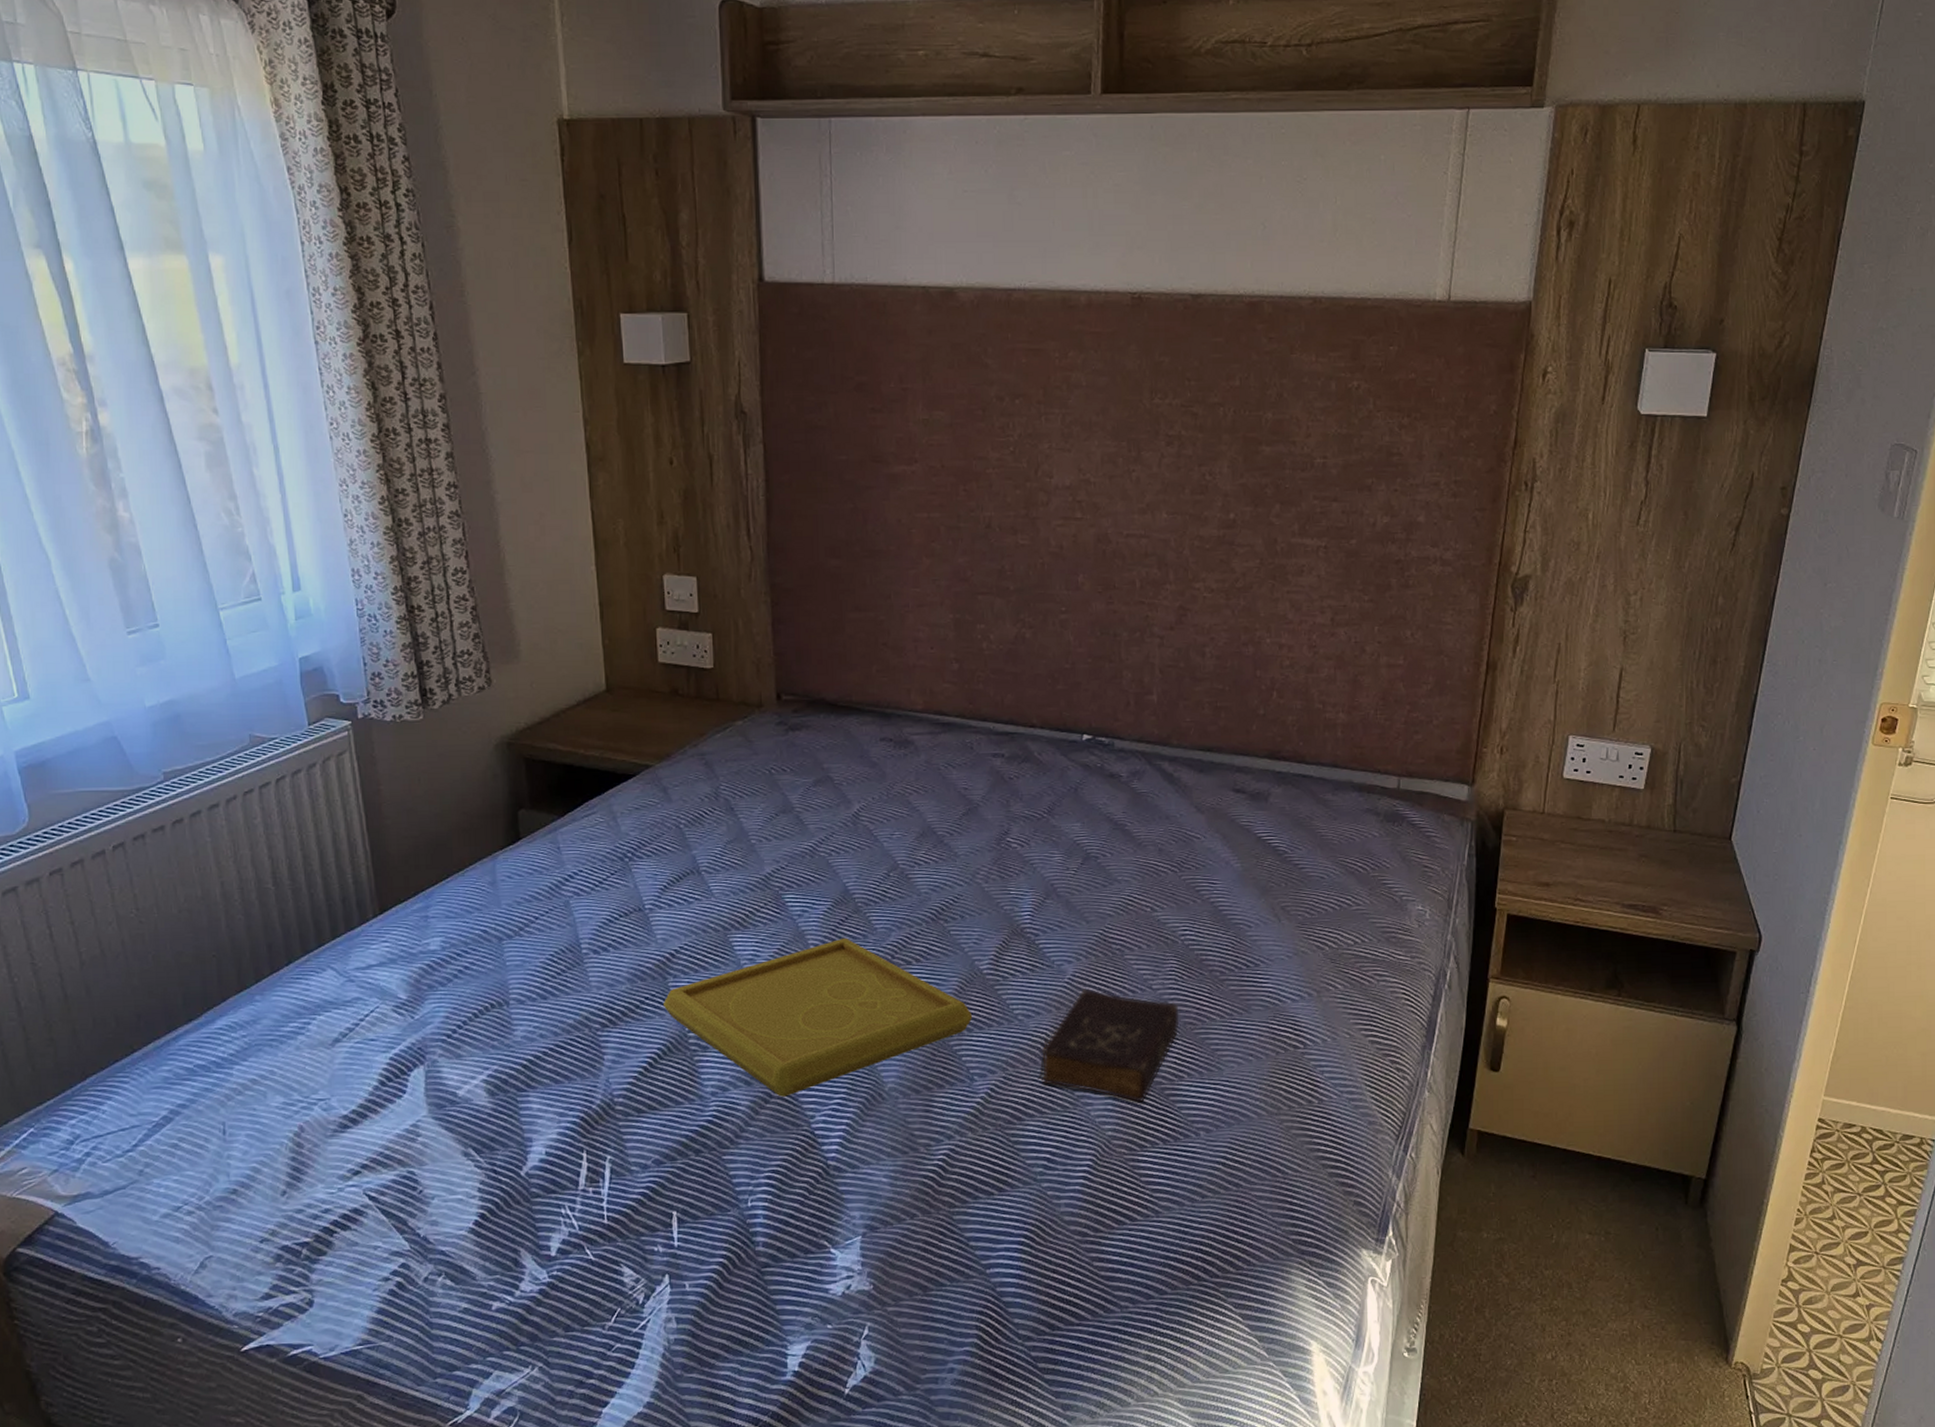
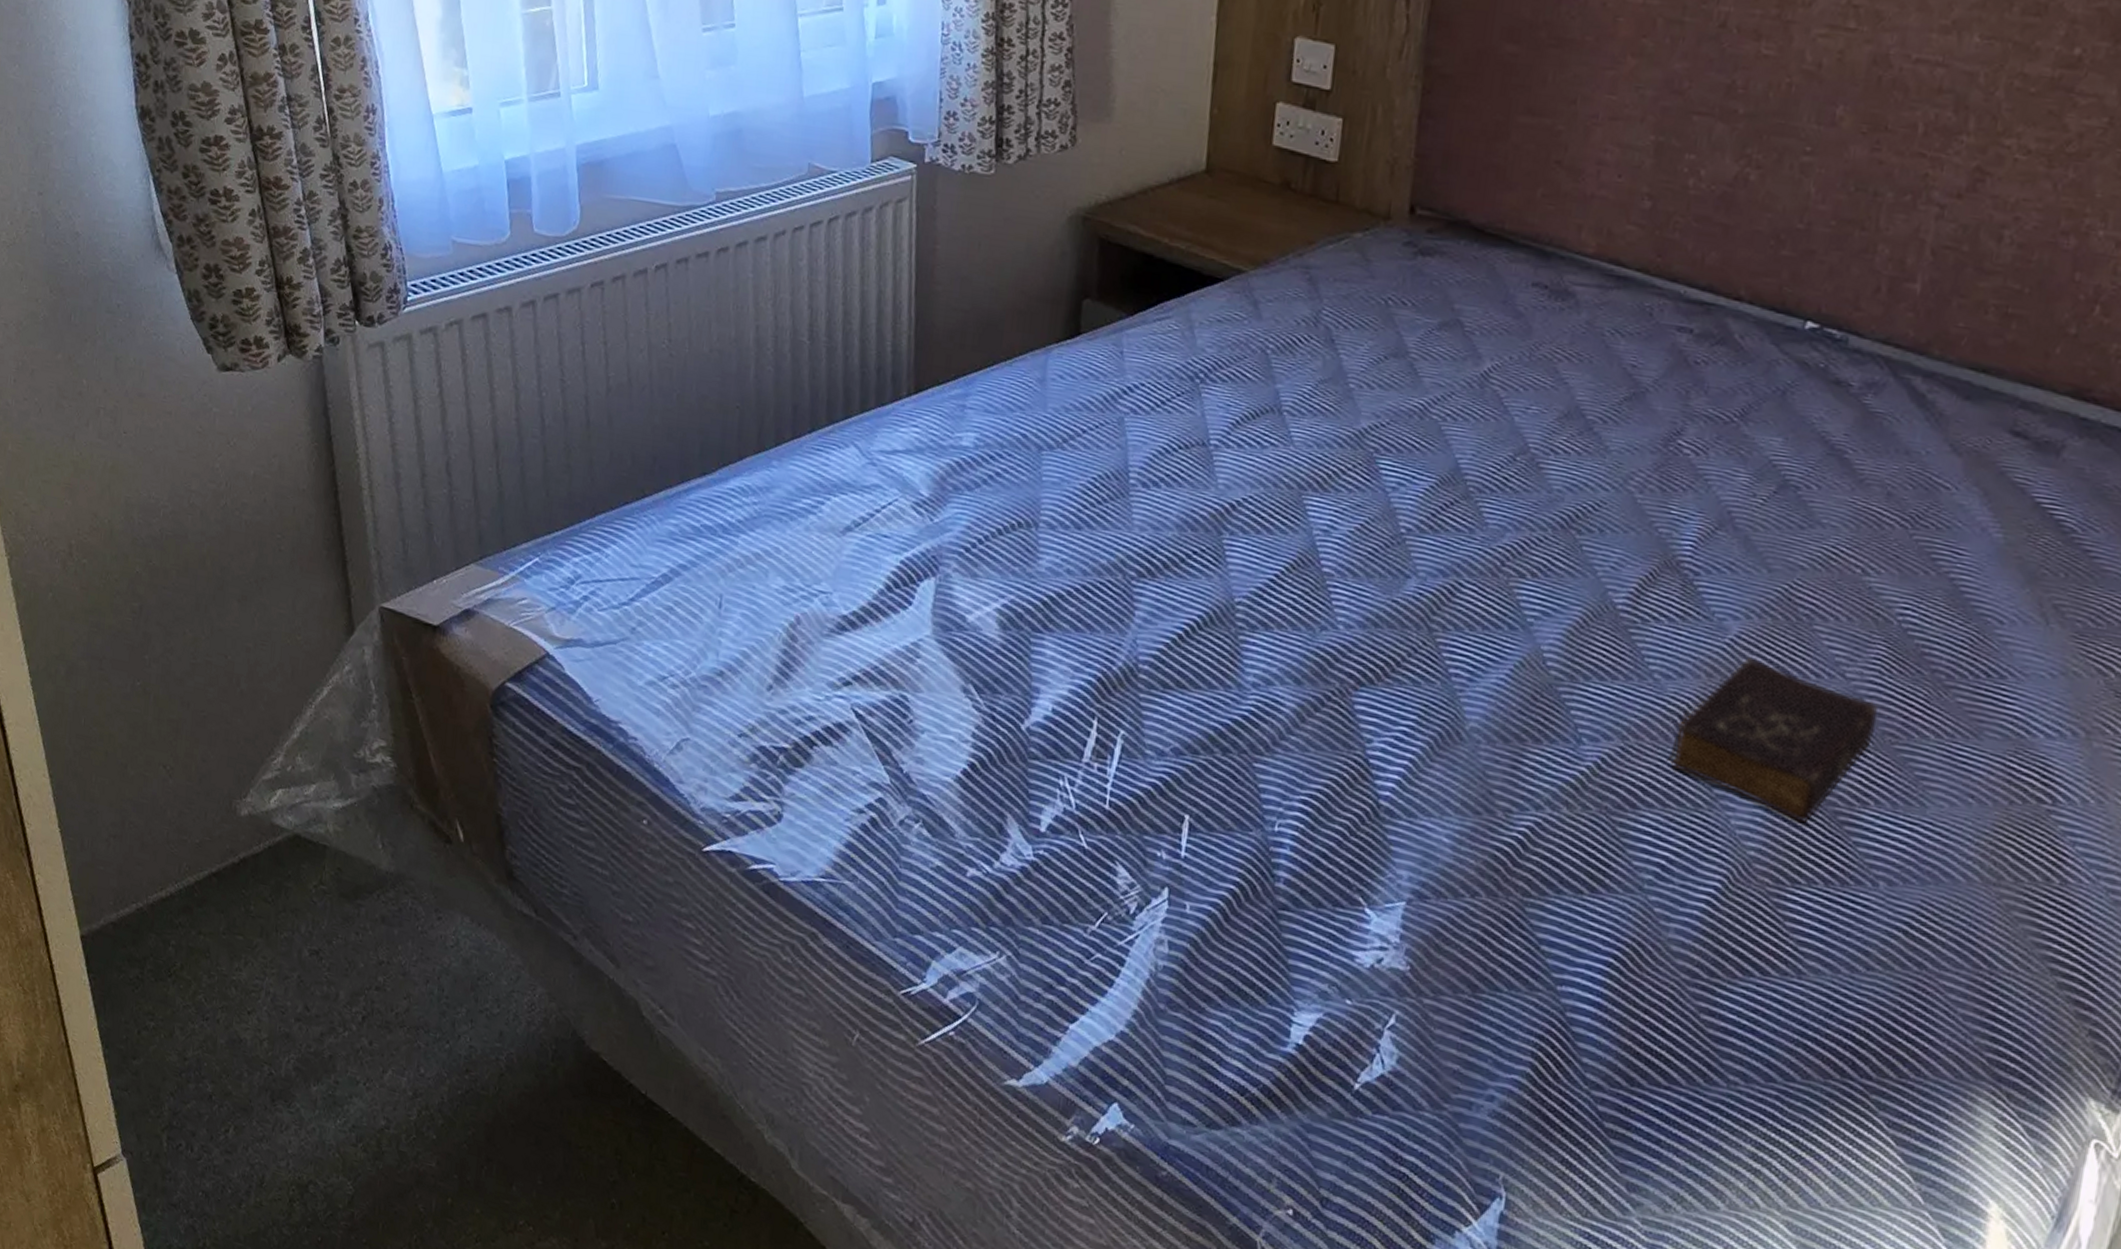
serving tray: present [662,937,973,1097] -> none [1212,526,1594,709]

